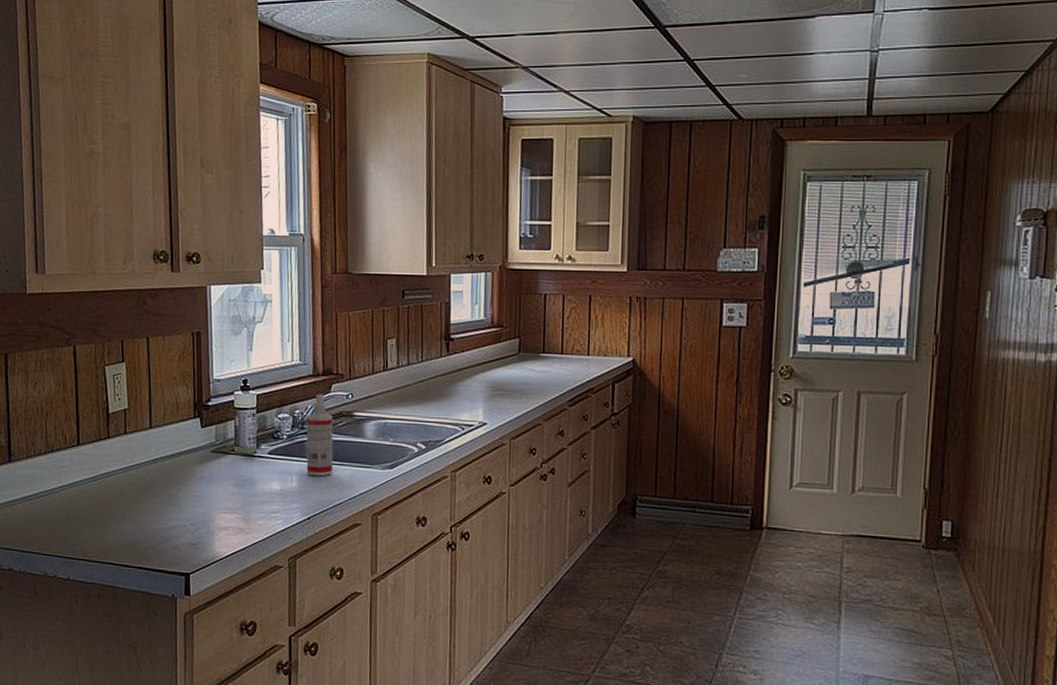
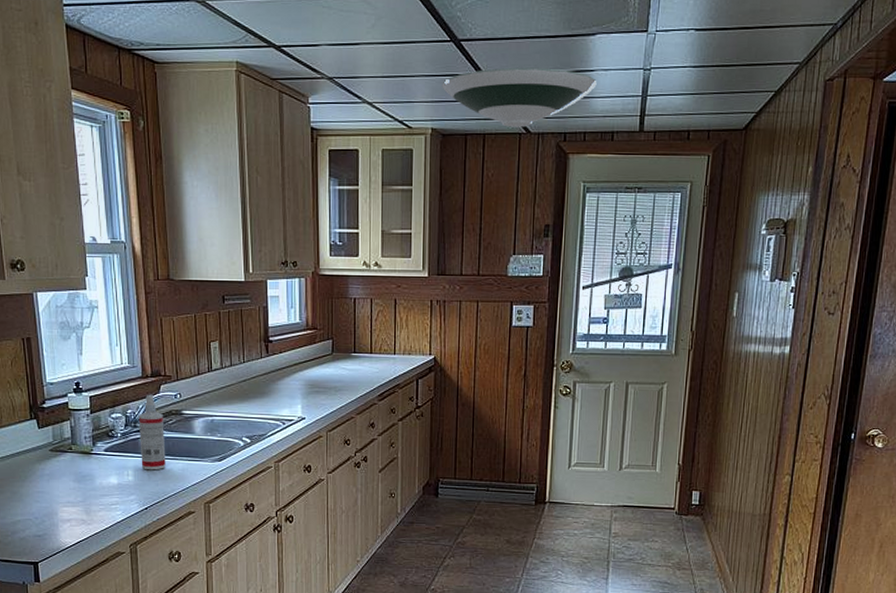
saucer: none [645,52,817,114] -> present [442,67,597,128]

